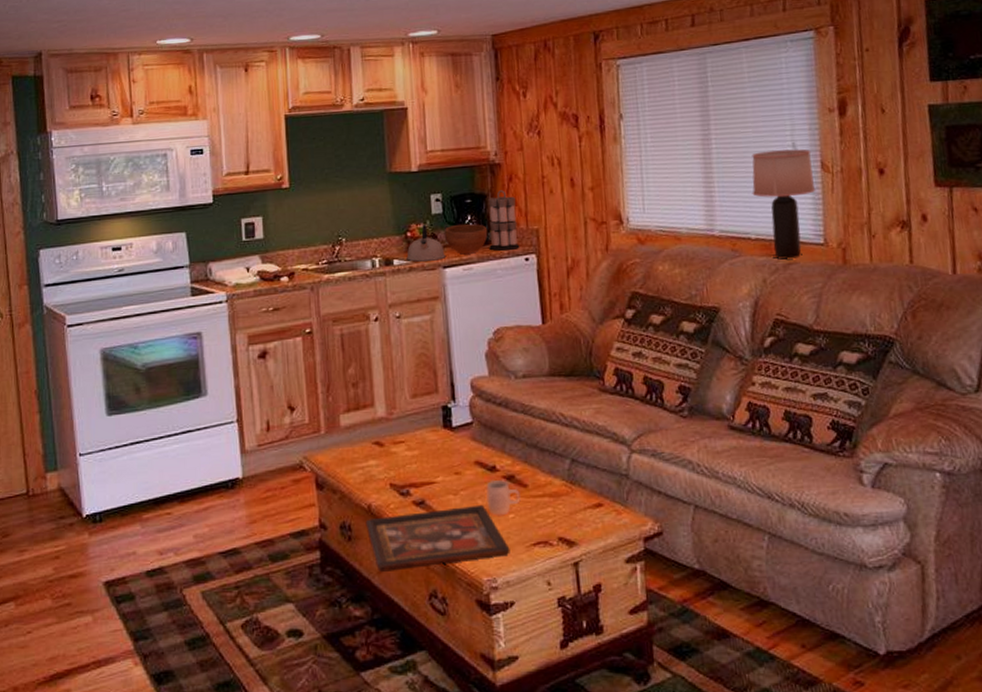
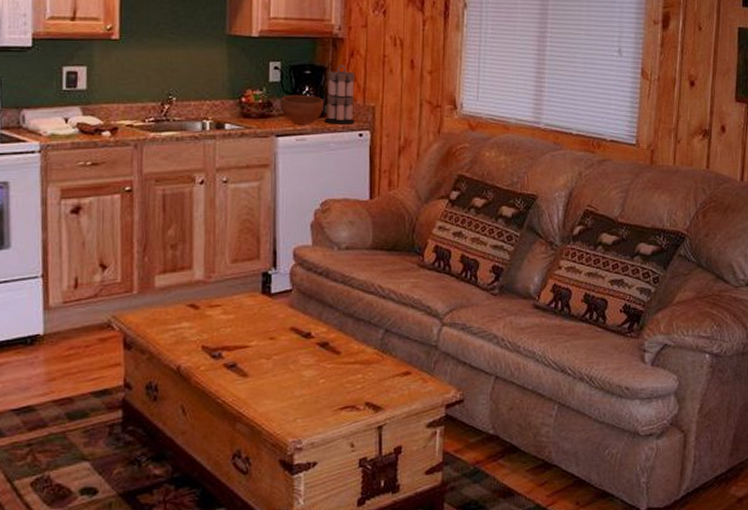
decorative tray: present [365,504,510,573] -> none [173,369,318,433]
kettle: present [406,224,445,262] -> none [239,90,279,128]
mug: present [485,479,521,516] -> none [298,345,332,381]
table lamp: present [752,149,816,260] -> none [578,54,634,156]

